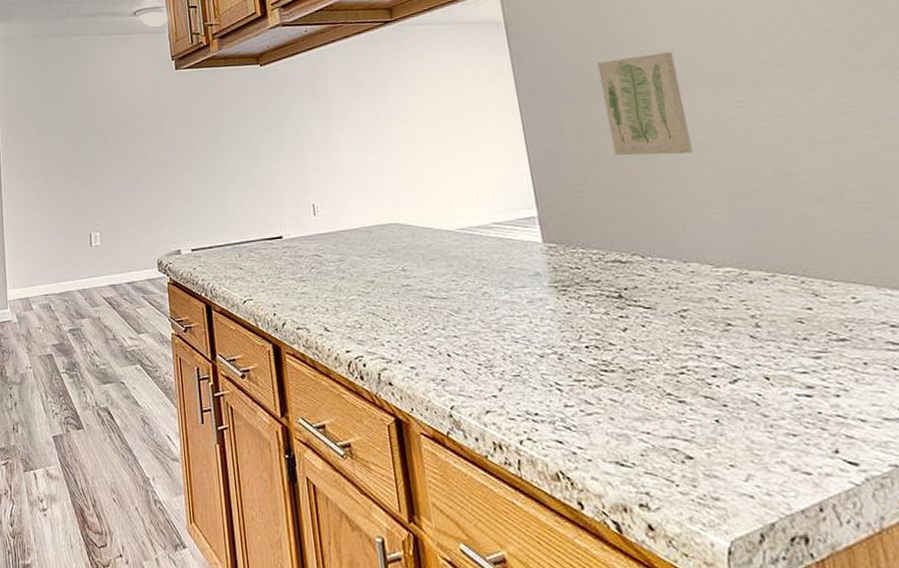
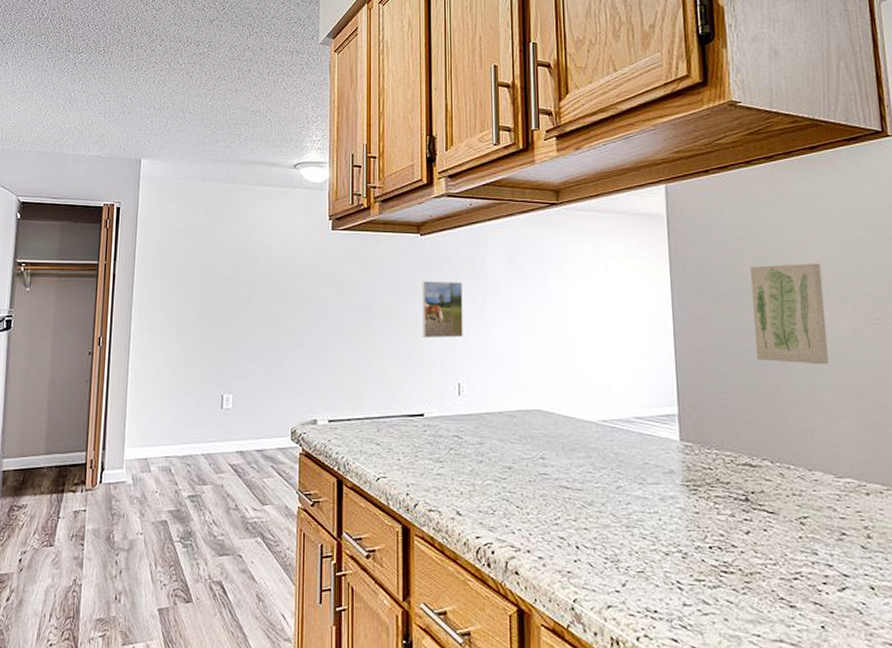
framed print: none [267,106,312,163] -> present [422,281,463,337]

